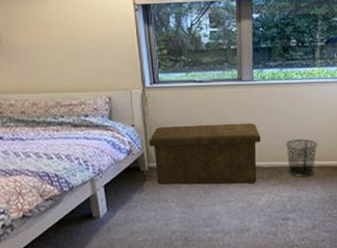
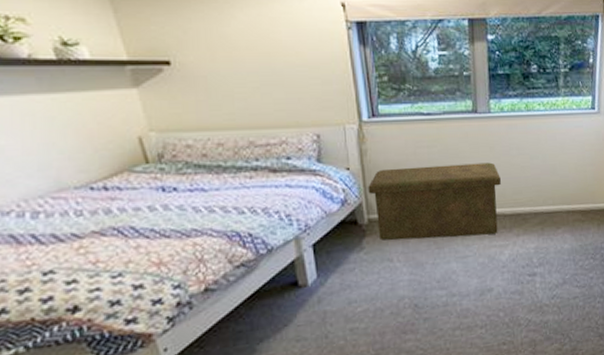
waste bin: present [286,139,318,177] -> none [529,179,565,225]

